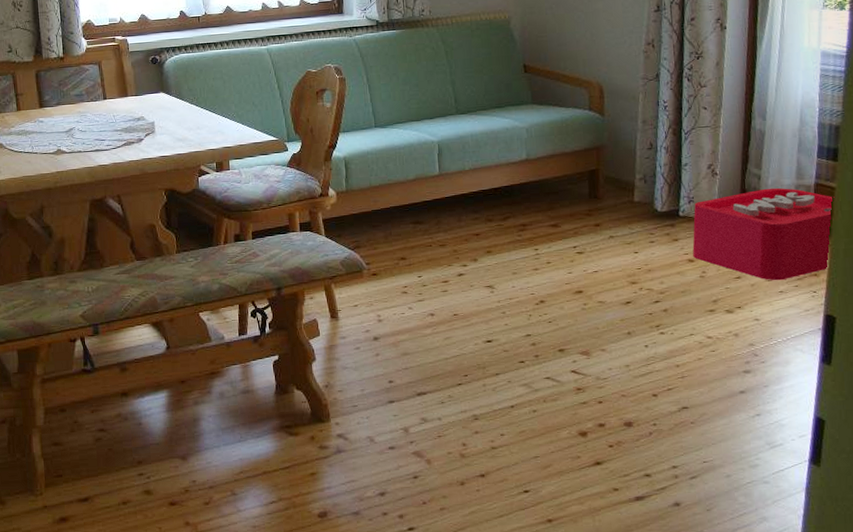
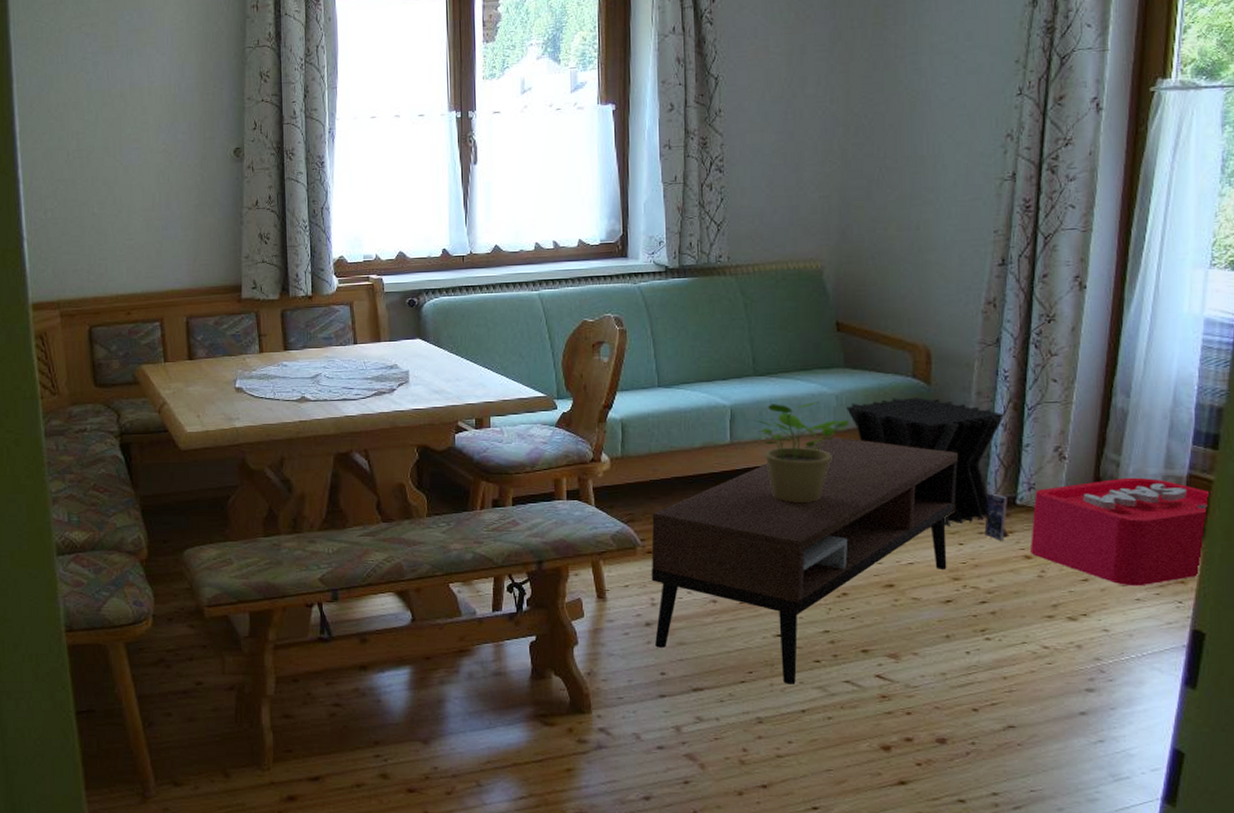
coffee table: none [375,164,631,384] -> present [651,436,959,684]
potted plant: none [459,134,539,224] -> present [754,401,850,503]
side table: none [534,127,675,248] -> present [845,397,1010,541]

